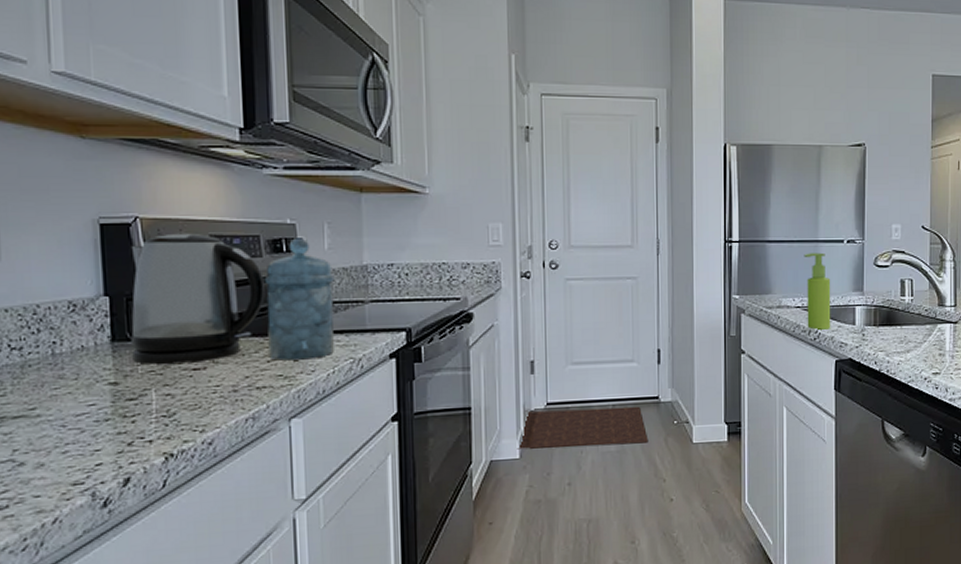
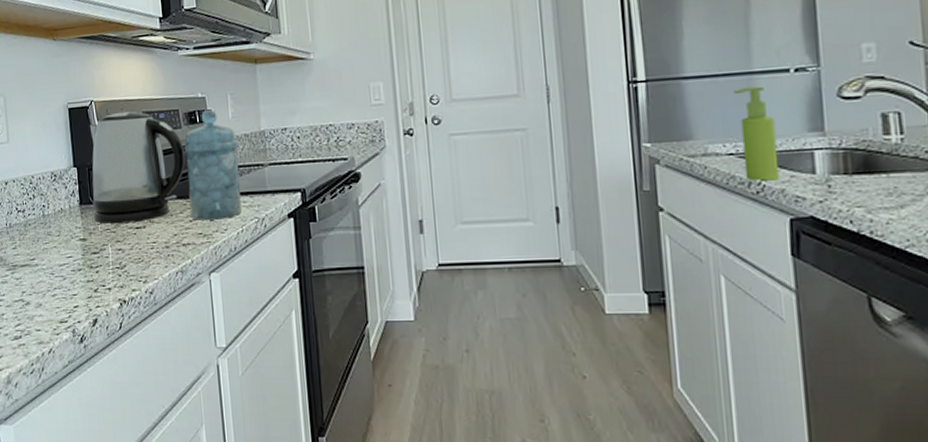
doormat: present [517,406,649,450] -> none [411,270,552,312]

